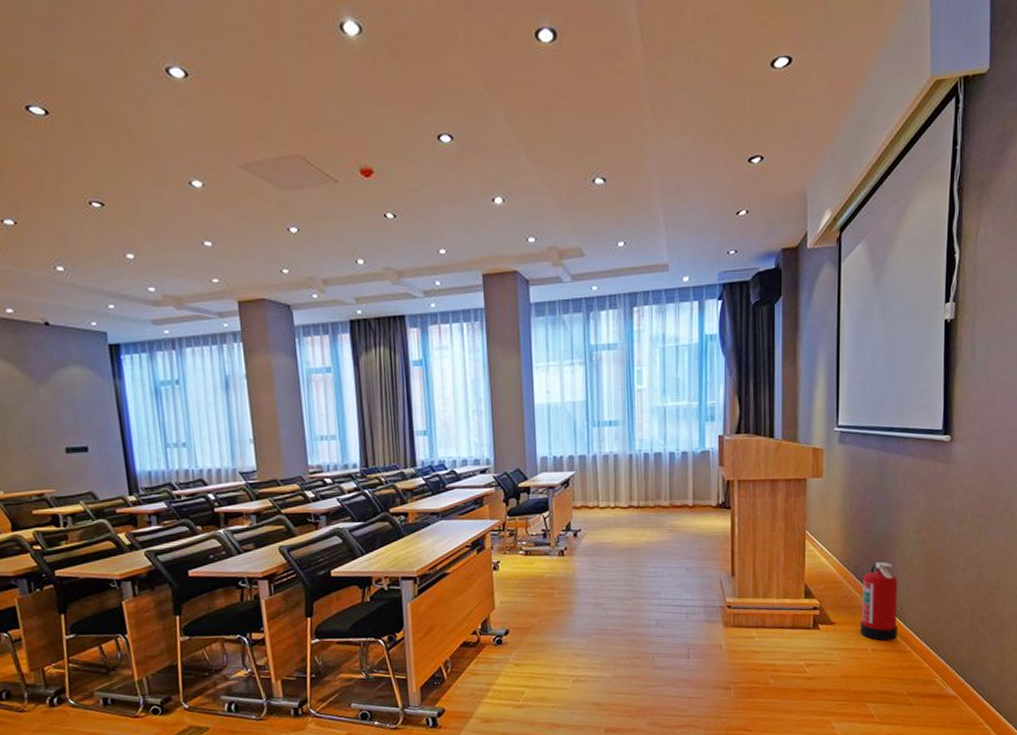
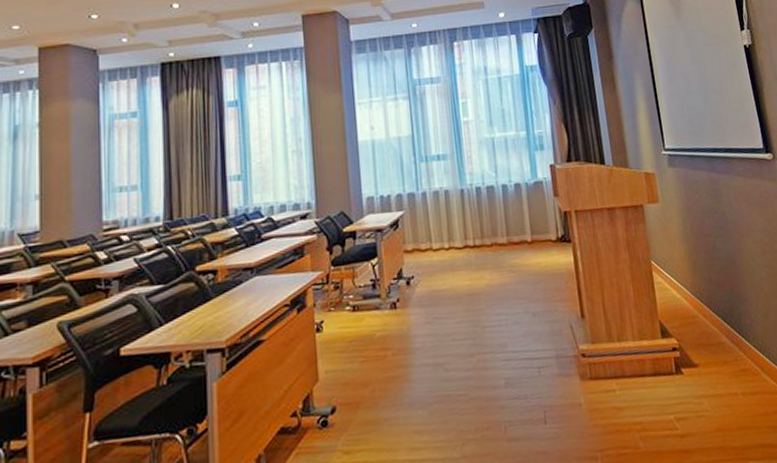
fire extinguisher: present [860,561,898,641] -> none [717,290,765,382]

